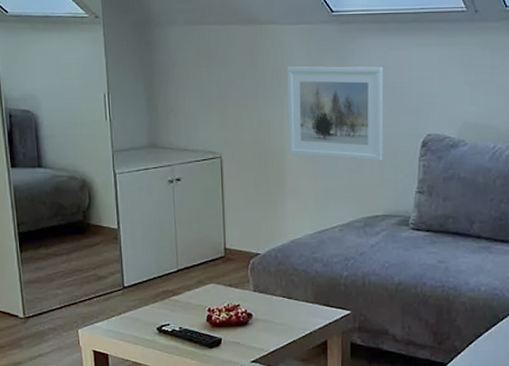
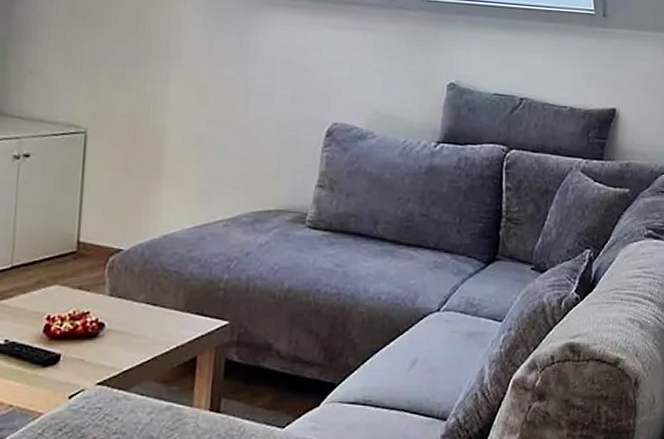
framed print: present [287,66,384,161] -> none [171,36,290,149]

